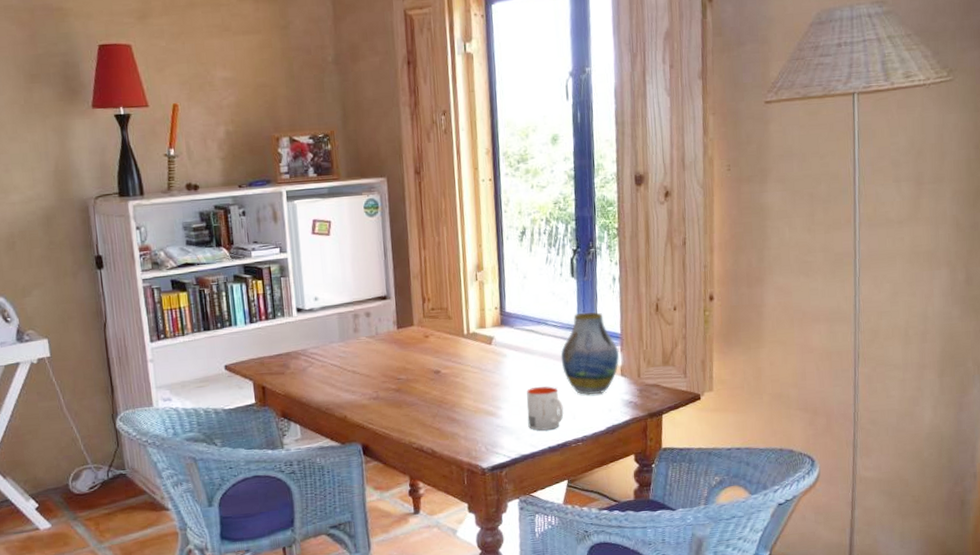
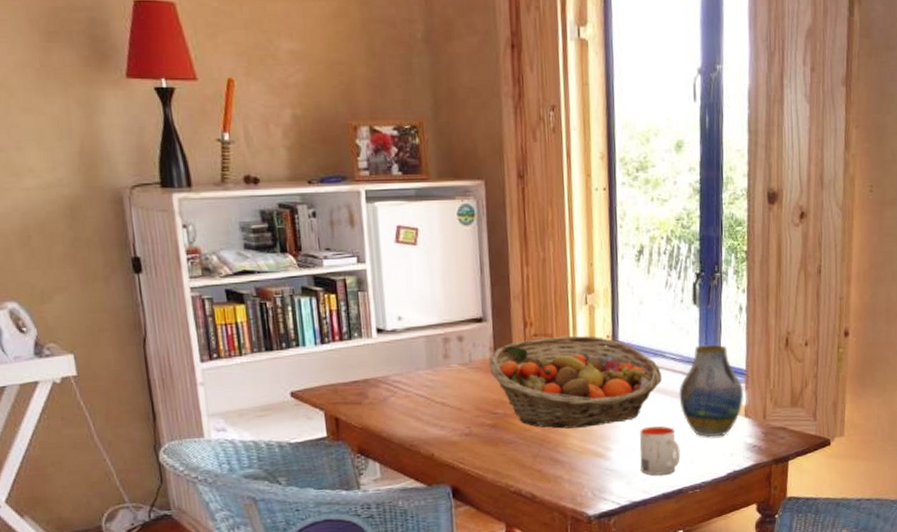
fruit basket: none [392,308,545,391] -> present [488,335,662,429]

